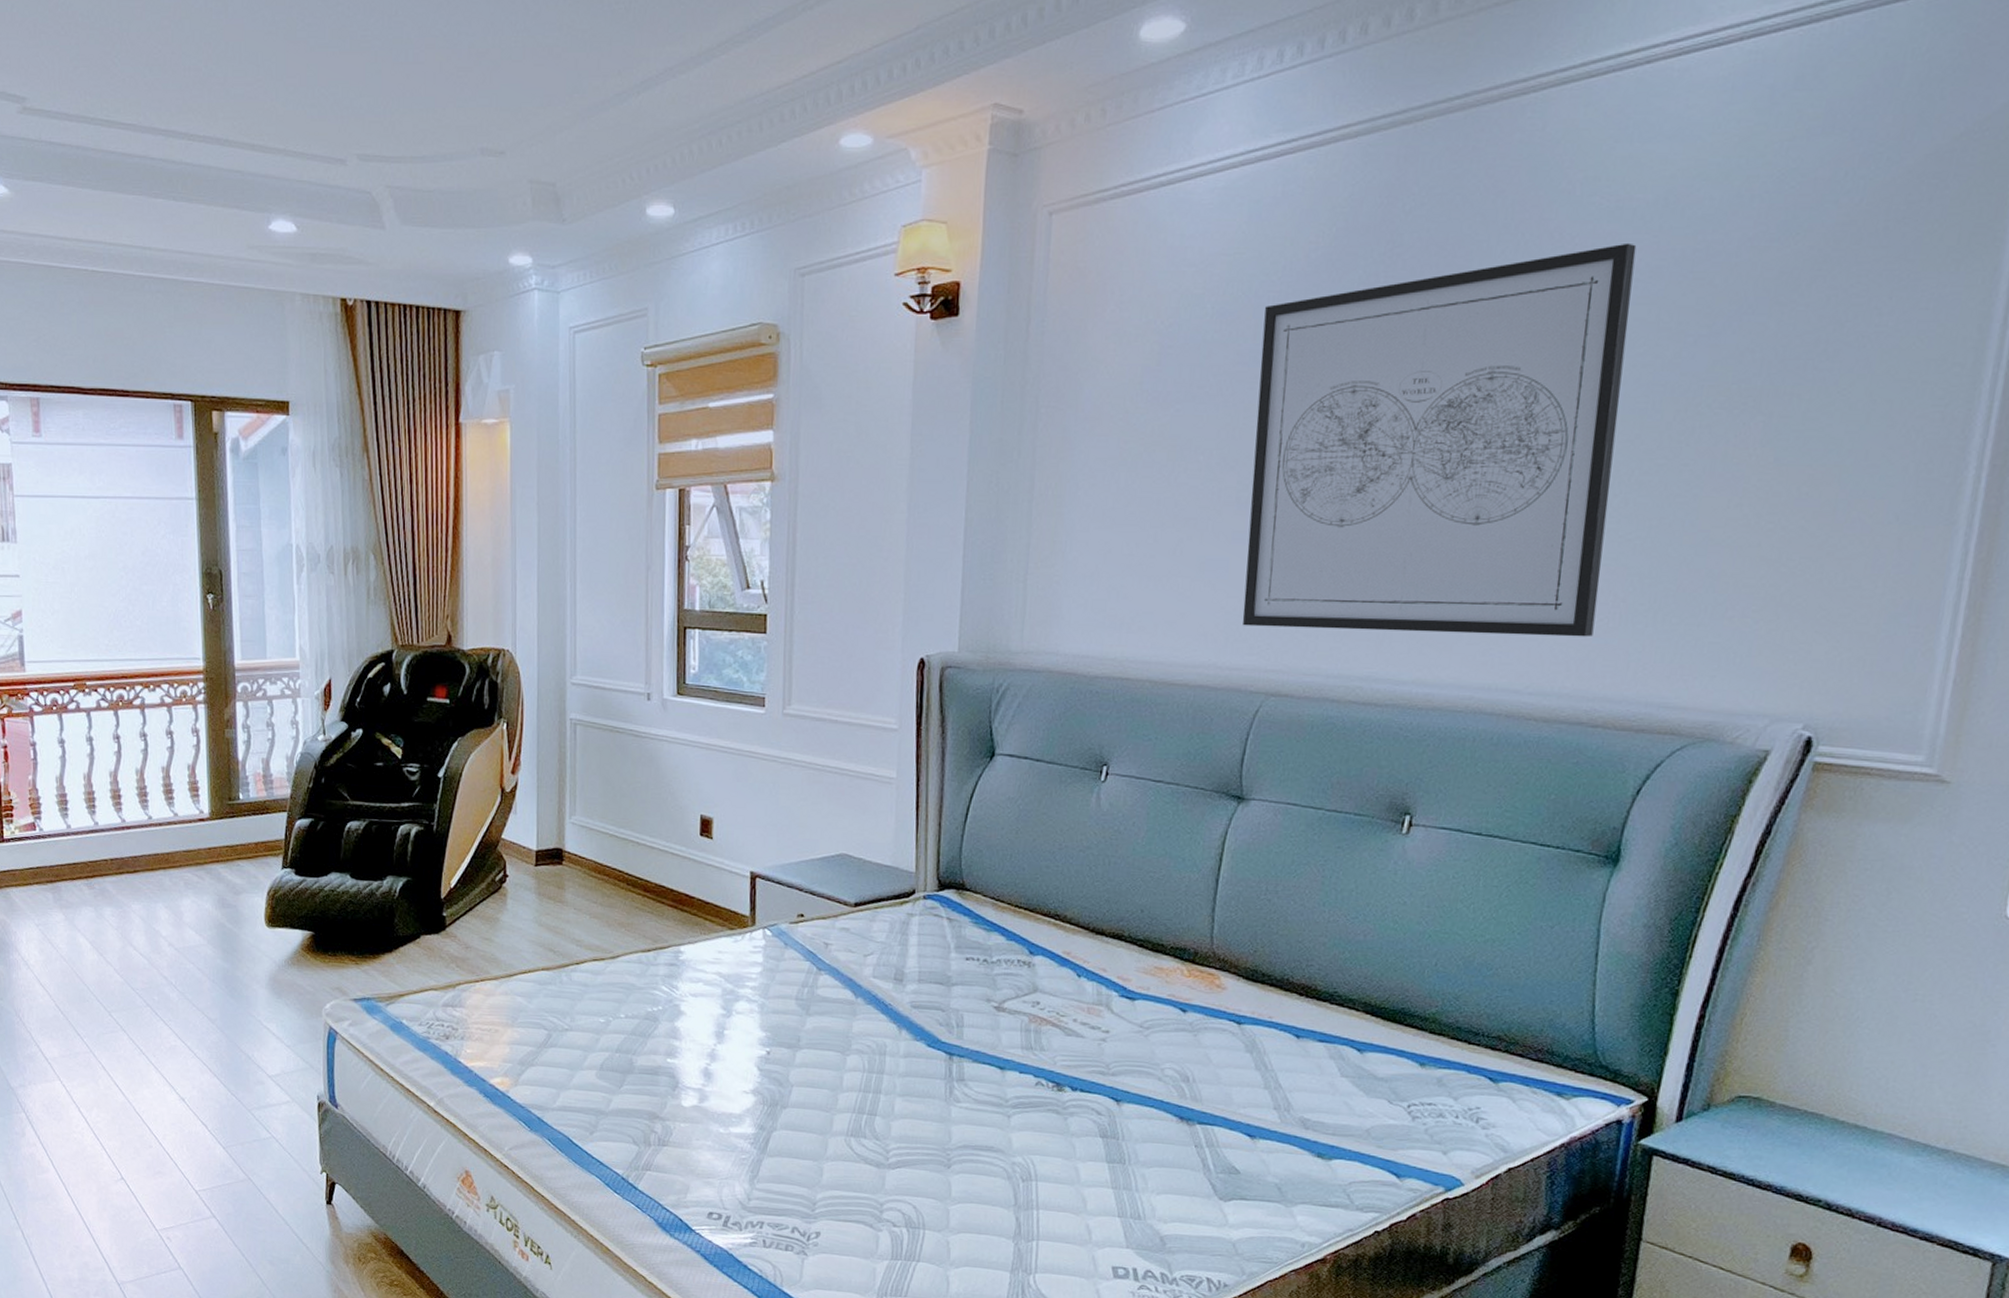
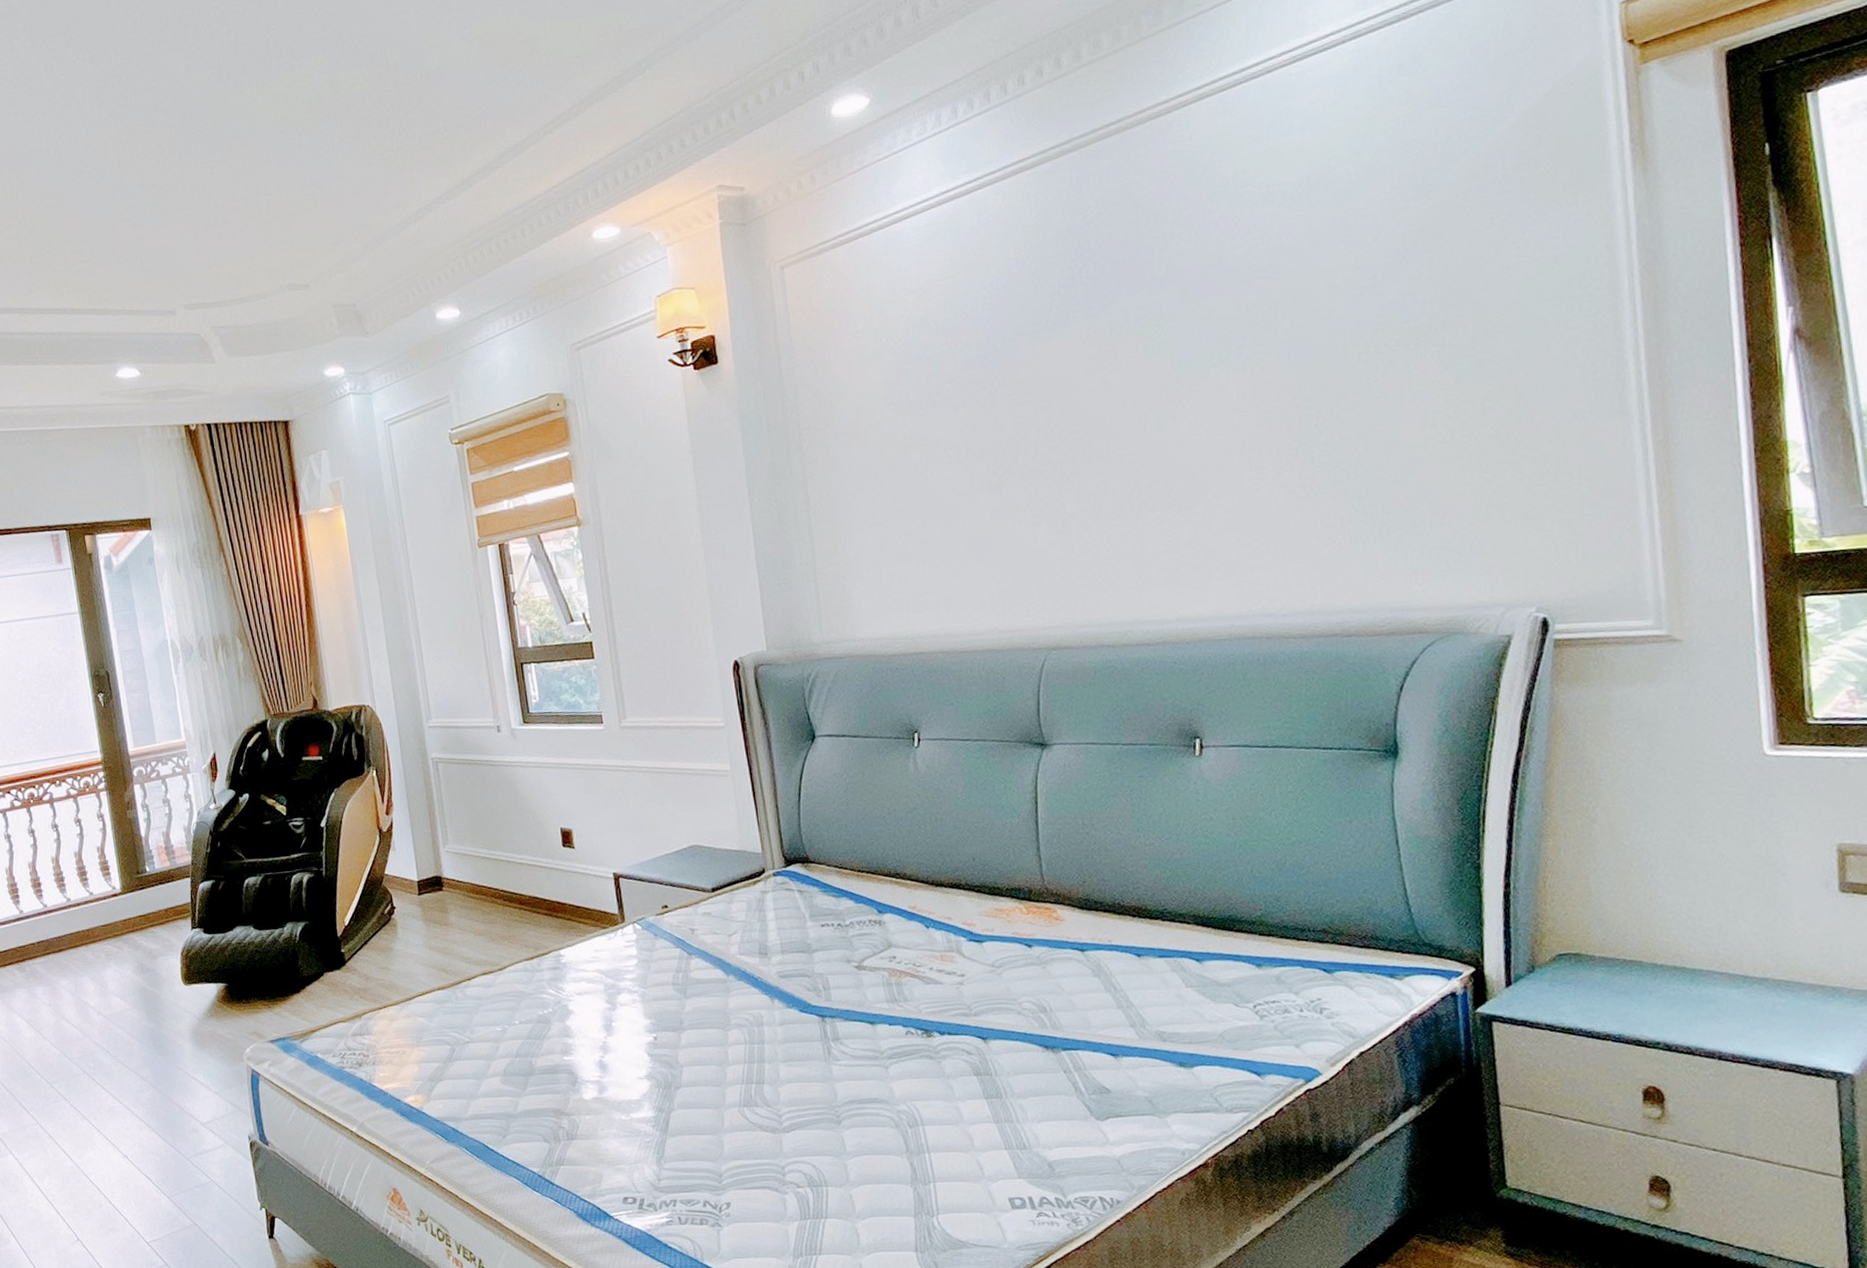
wall art: present [1242,242,1637,637] -> none [982,220,1329,592]

